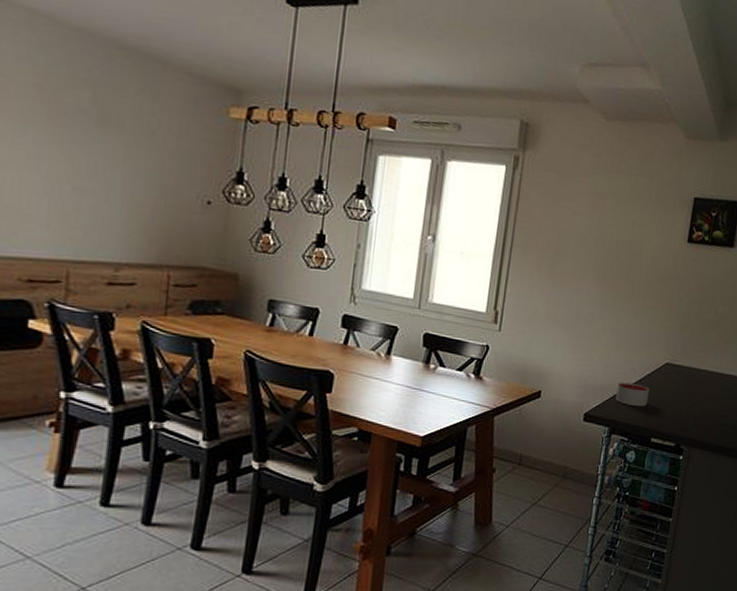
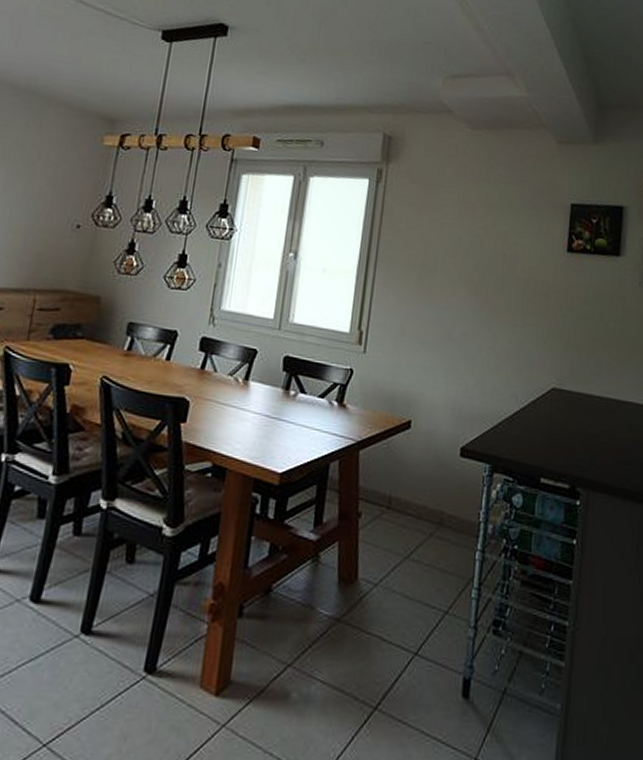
candle: present [616,382,650,407] -> none [496,410,535,440]

